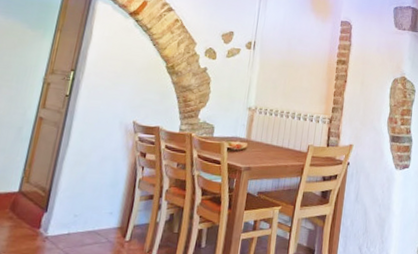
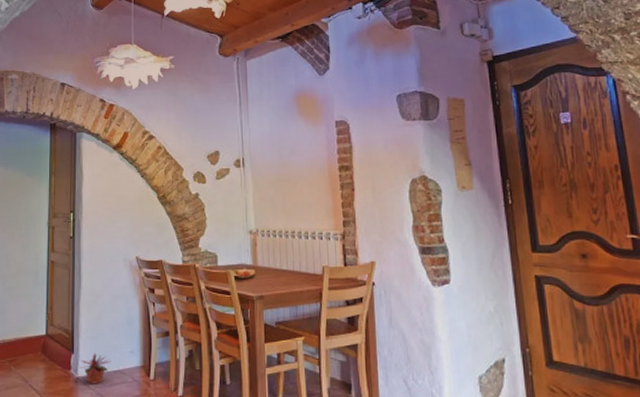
potted plant: none [51,213,87,244] -> present [80,353,111,384]

